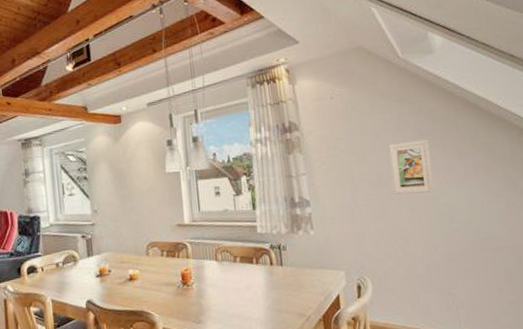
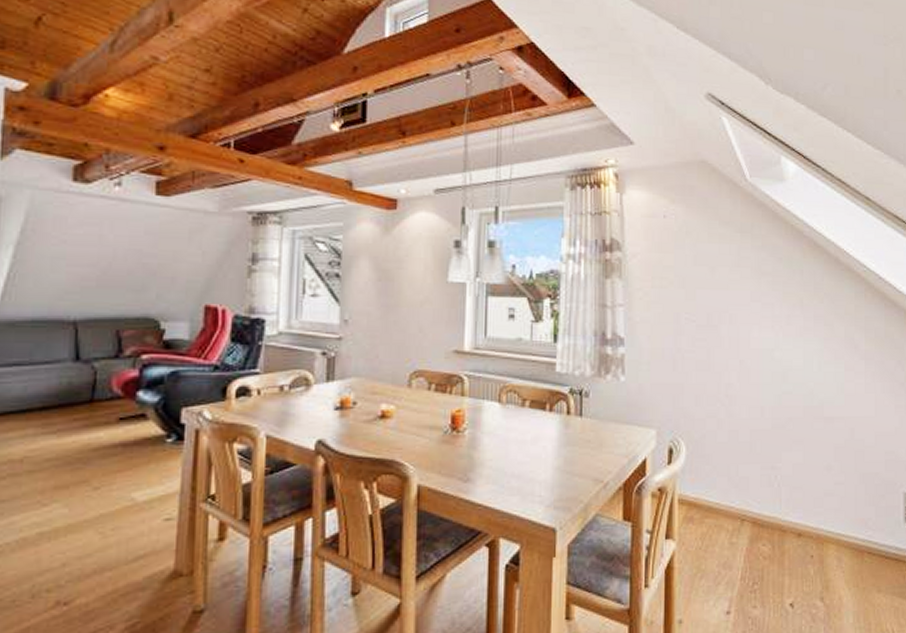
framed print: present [388,139,435,195] -> none [723,281,769,345]

